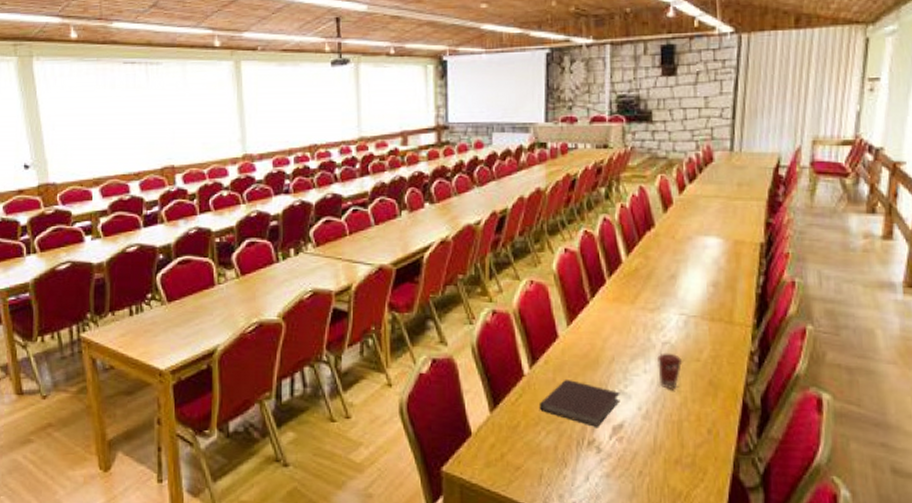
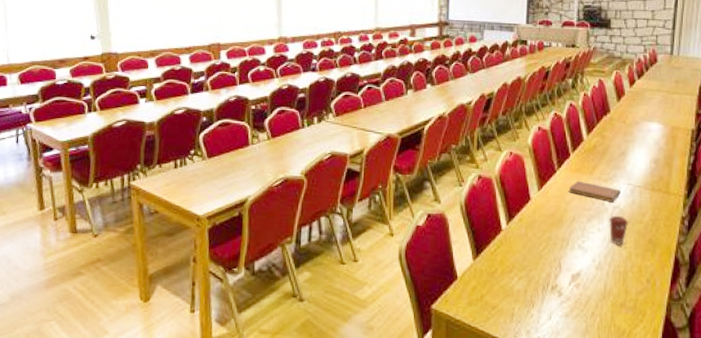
notebook: present [539,379,621,427] -> none [513,234,579,275]
notebook: none [605,312,671,337] -> present [568,180,621,202]

